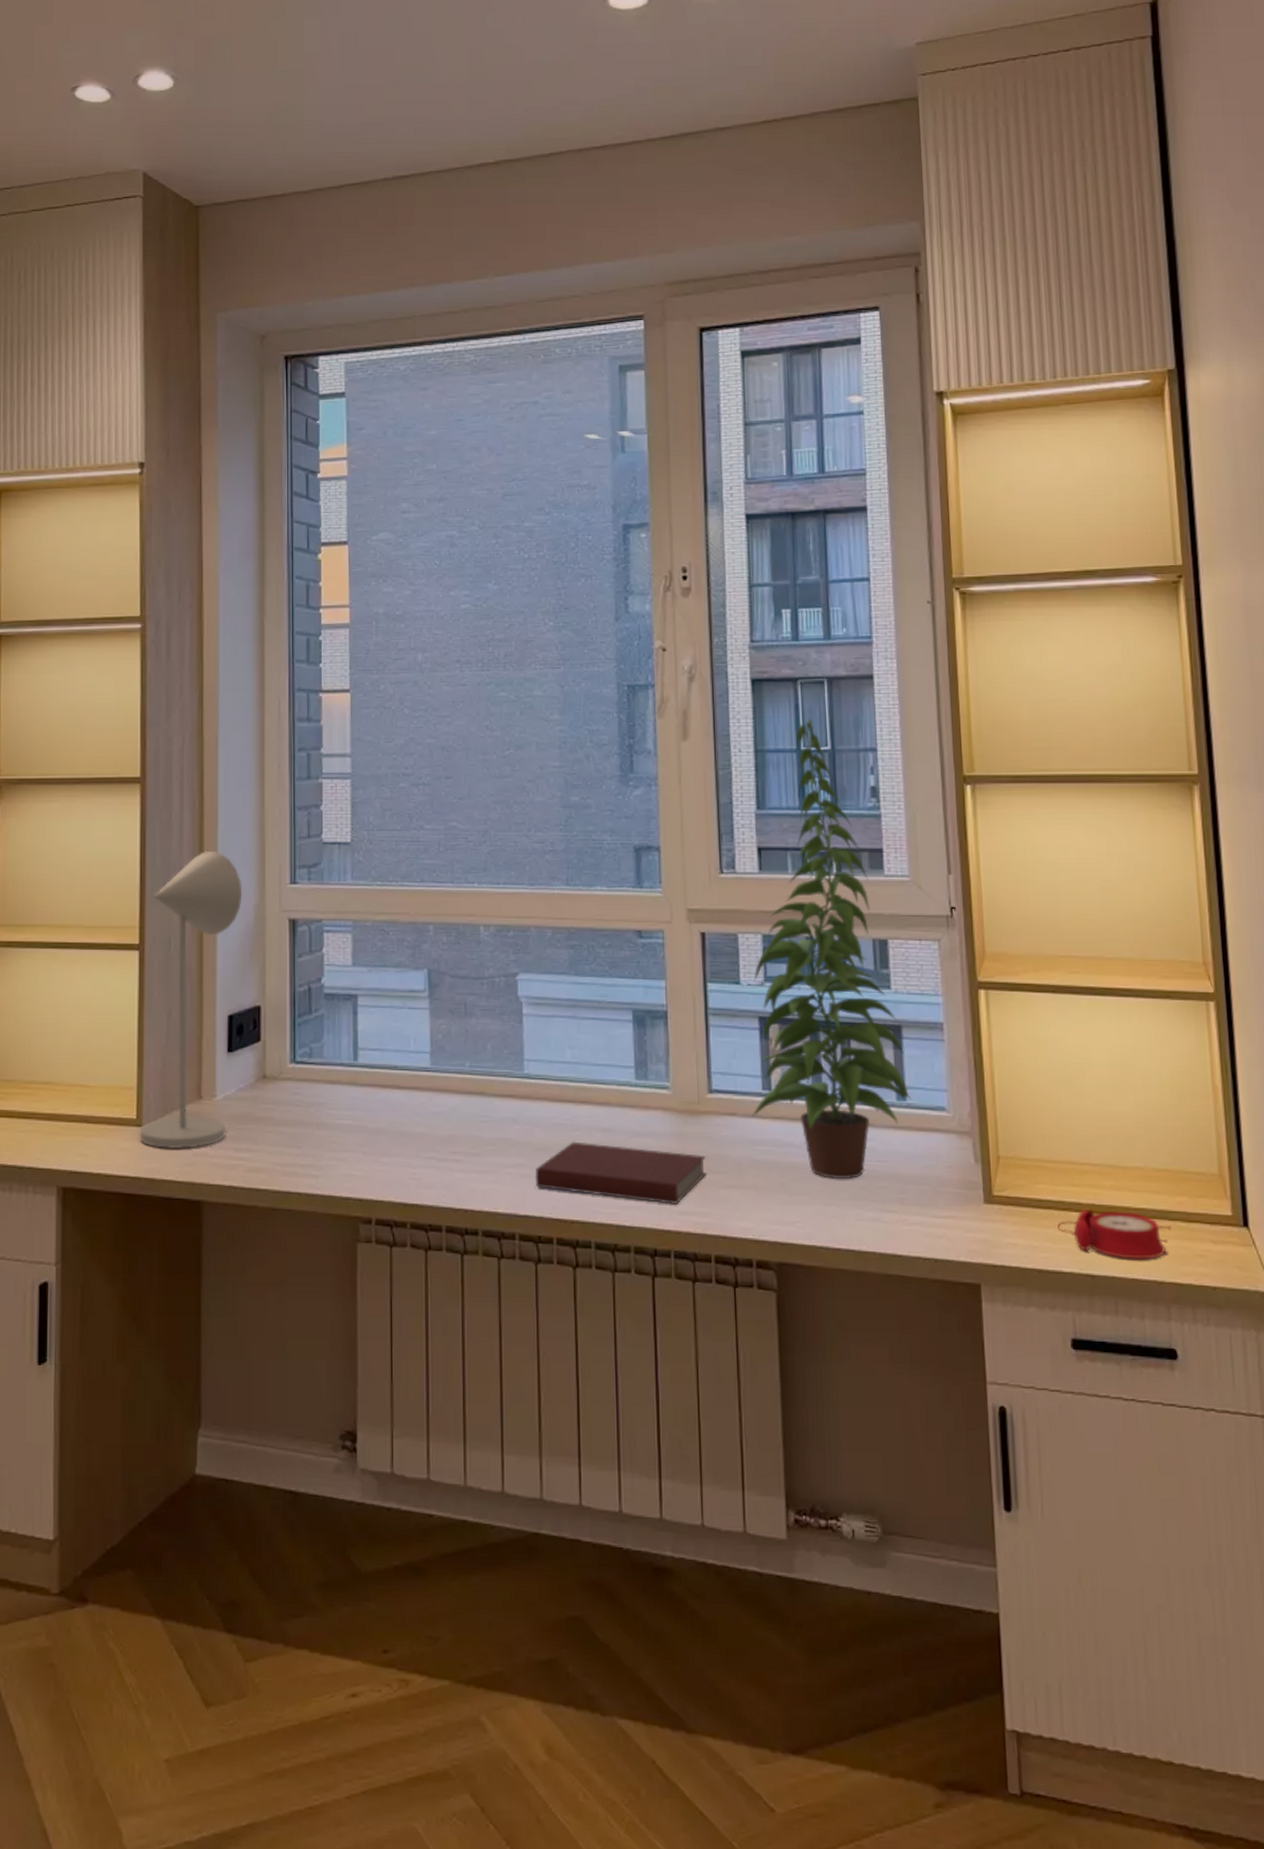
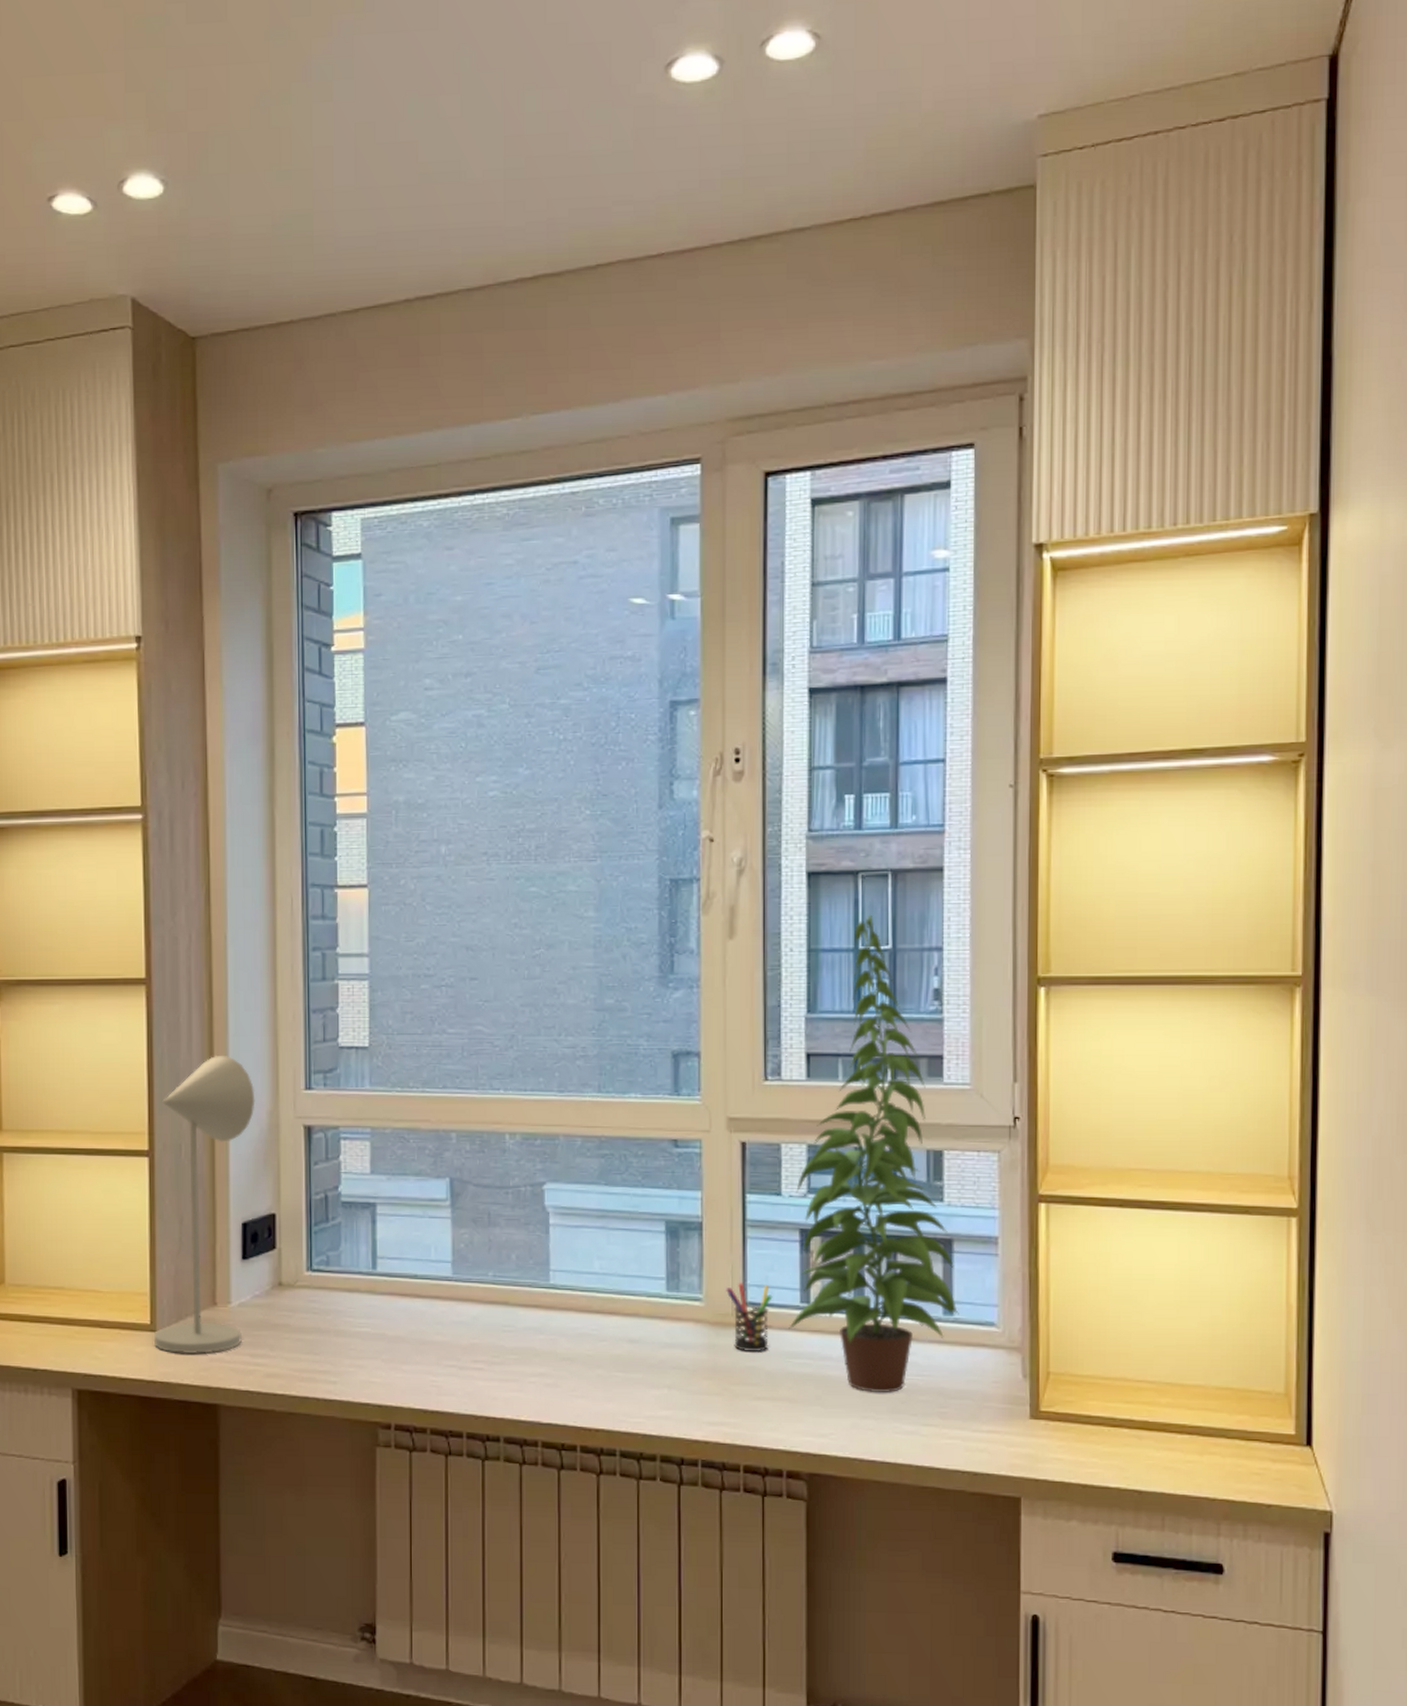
notebook: present [535,1141,707,1206] -> none [559,1352,739,1416]
pen holder: none [692,1070,736,1140] -> present [726,1283,773,1353]
alarm clock: present [1057,1210,1172,1260] -> none [1106,1427,1229,1477]

